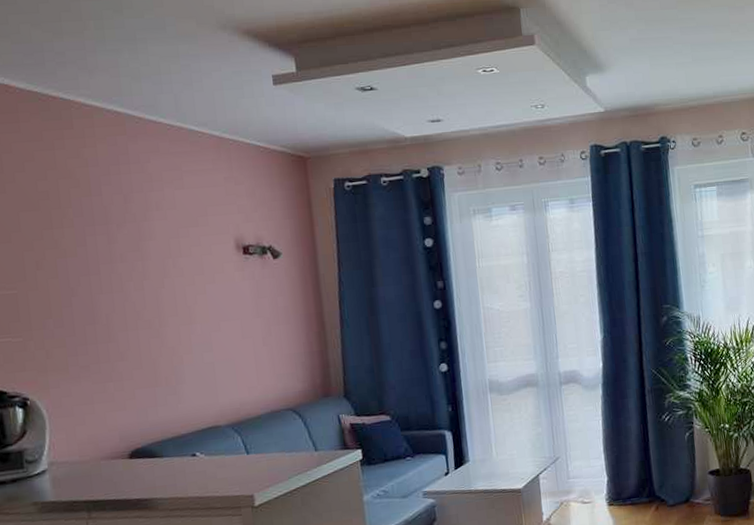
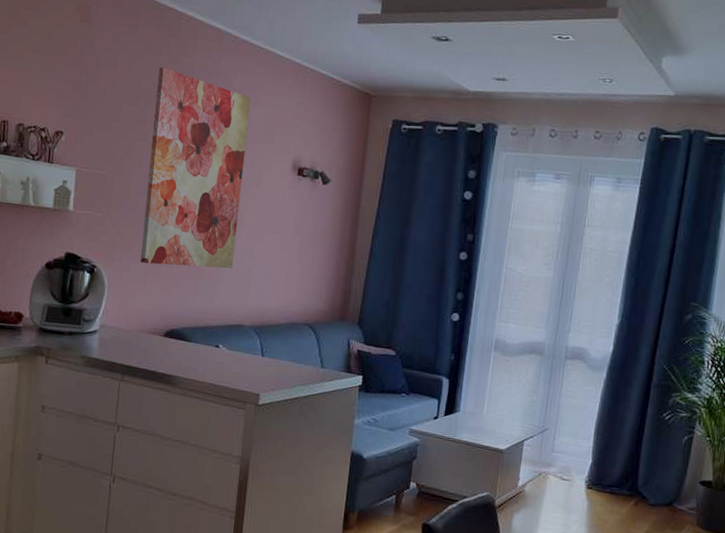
wall art: none [55,163,192,383] -> present [140,67,251,268]

